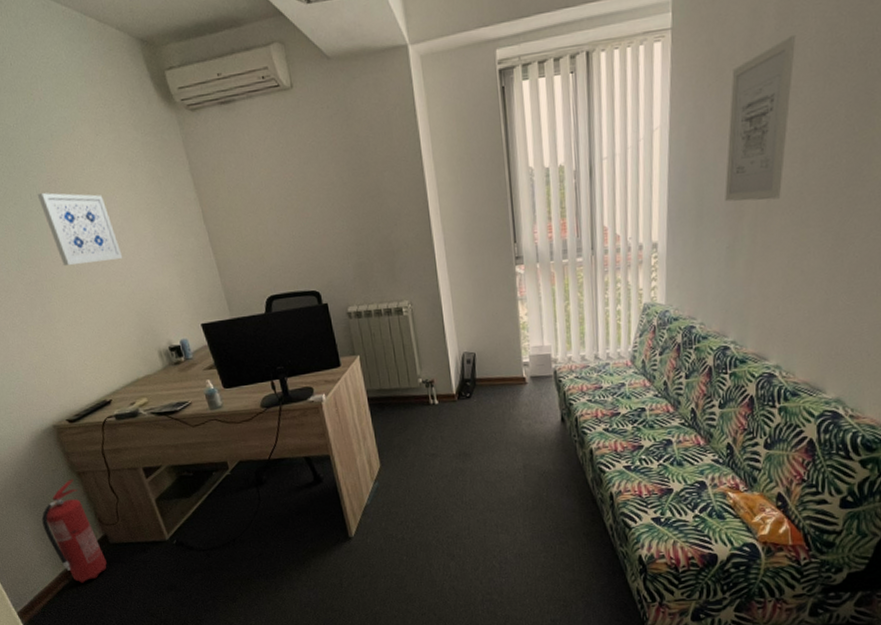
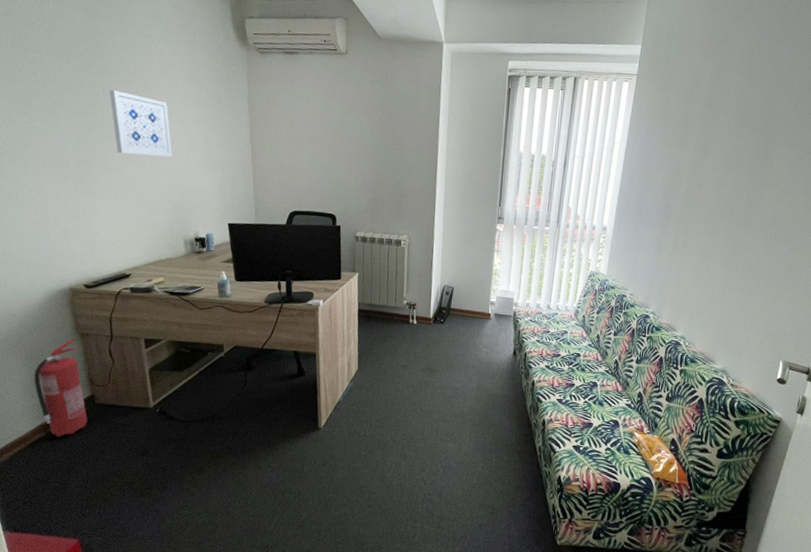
wall art: present [725,35,796,202] -> none [659,98,722,211]

